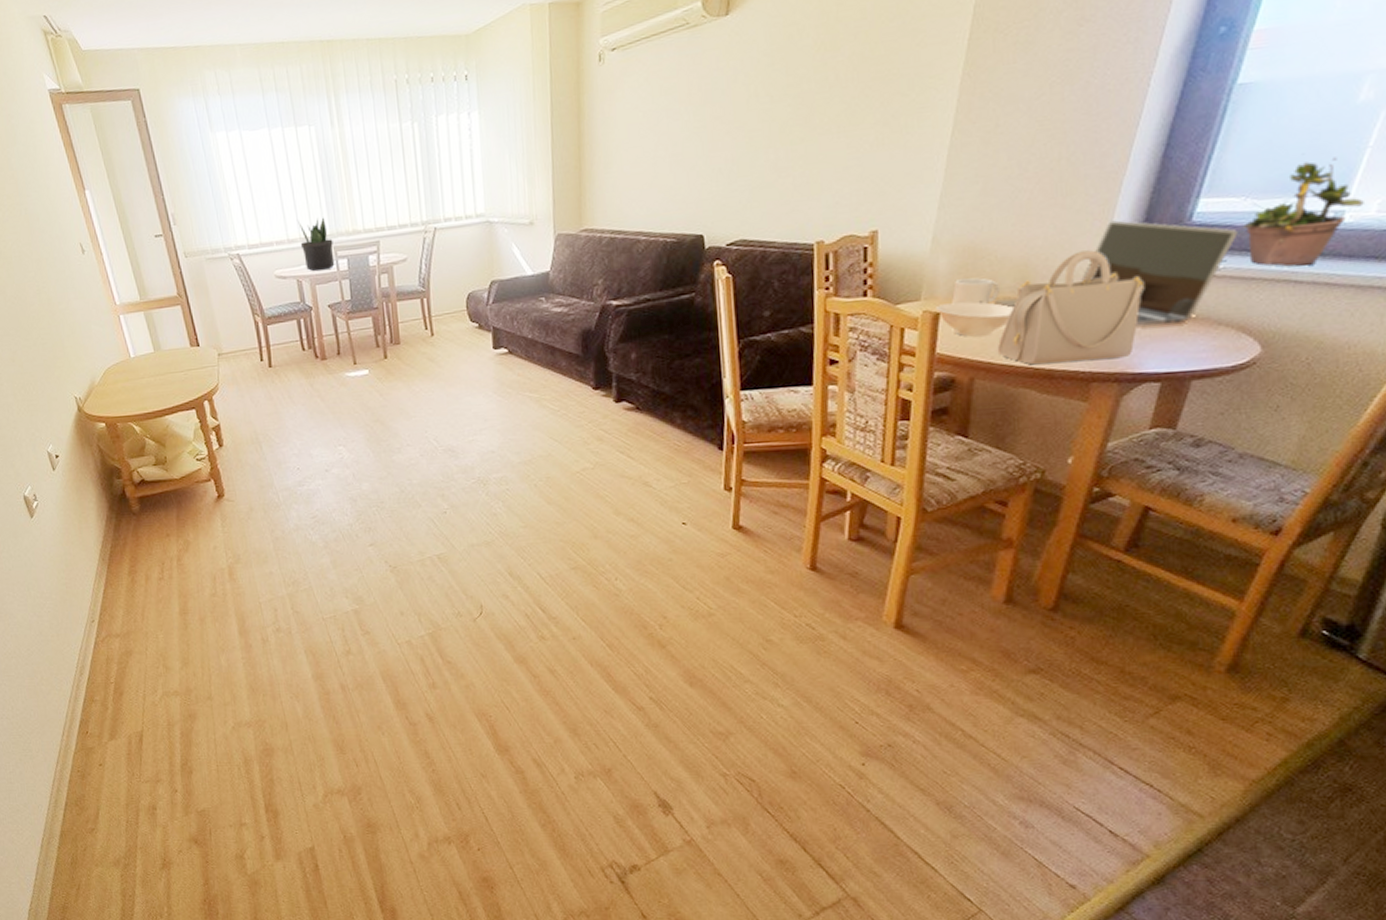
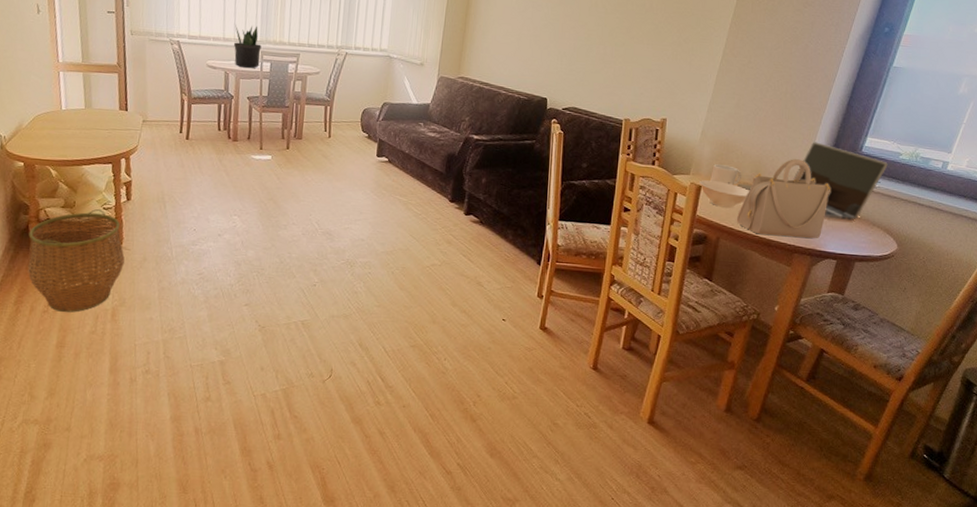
basket: none [126,461,232,577] -> present [27,209,125,313]
potted plant: present [1241,157,1364,268] -> none [890,126,959,195]

